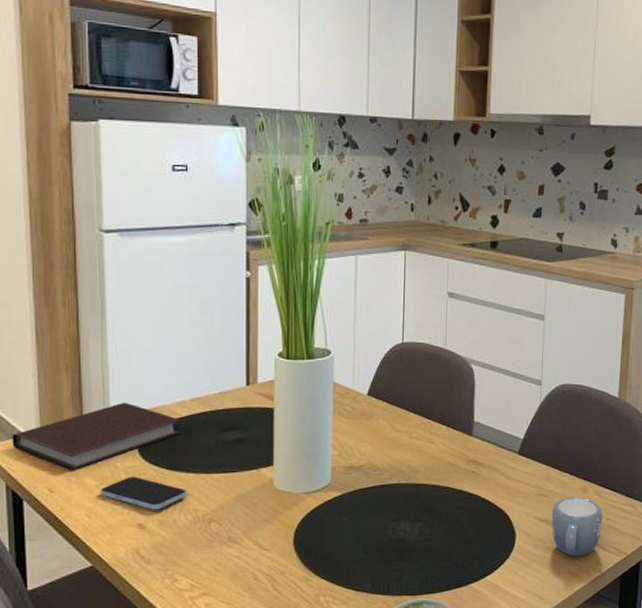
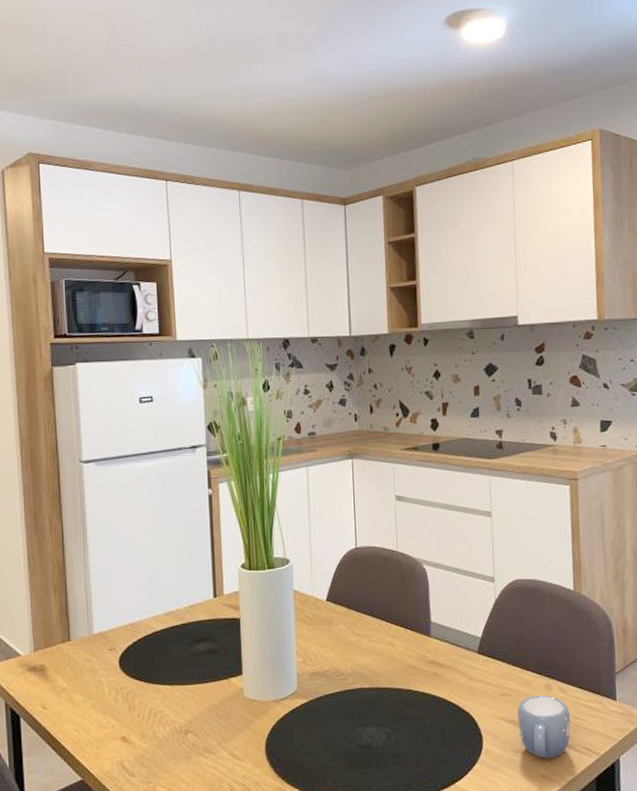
notebook: present [12,402,181,471] -> none [9,619,157,688]
smartphone: present [100,477,187,510] -> none [87,690,164,723]

